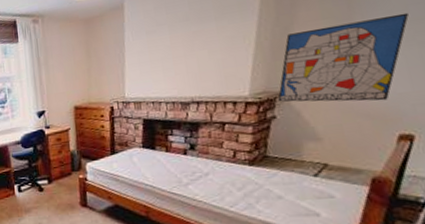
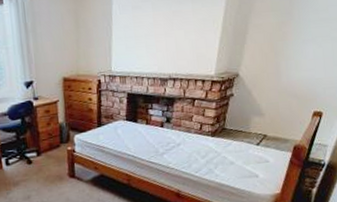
wall art: present [277,12,409,102] -> none [235,12,328,84]

